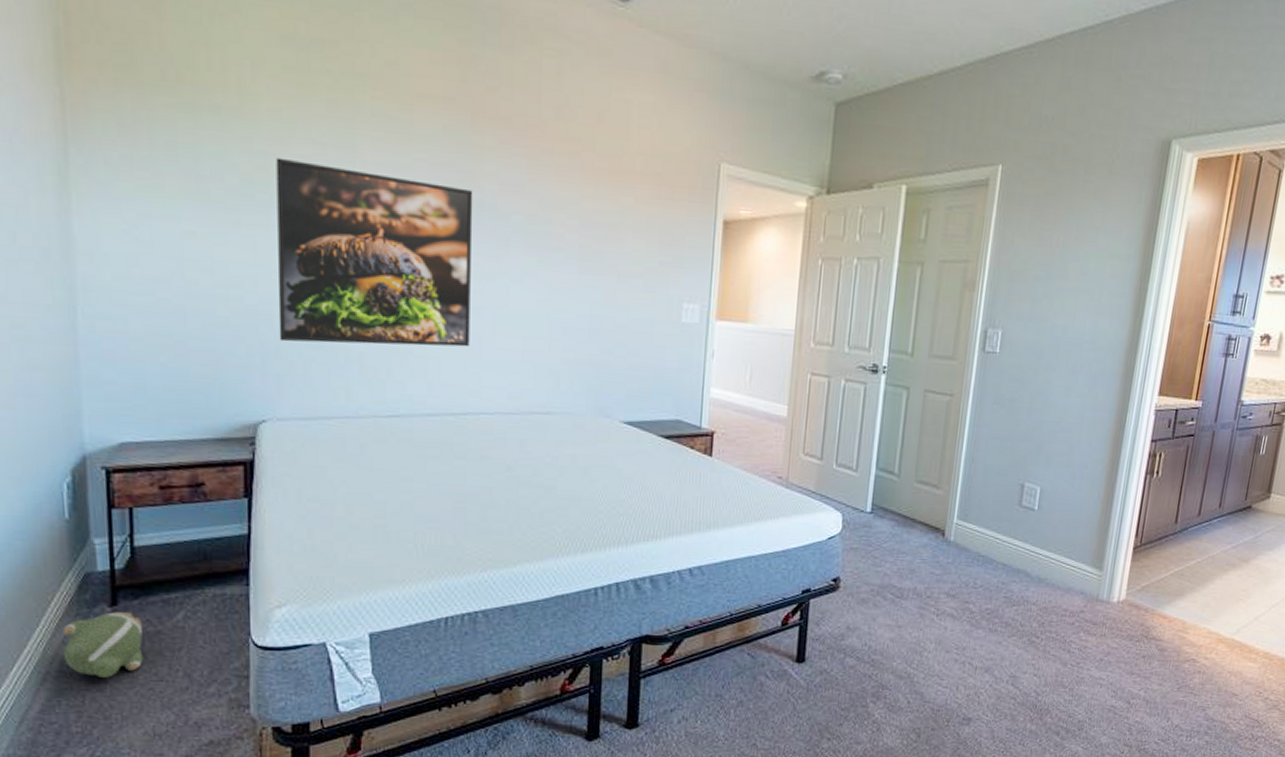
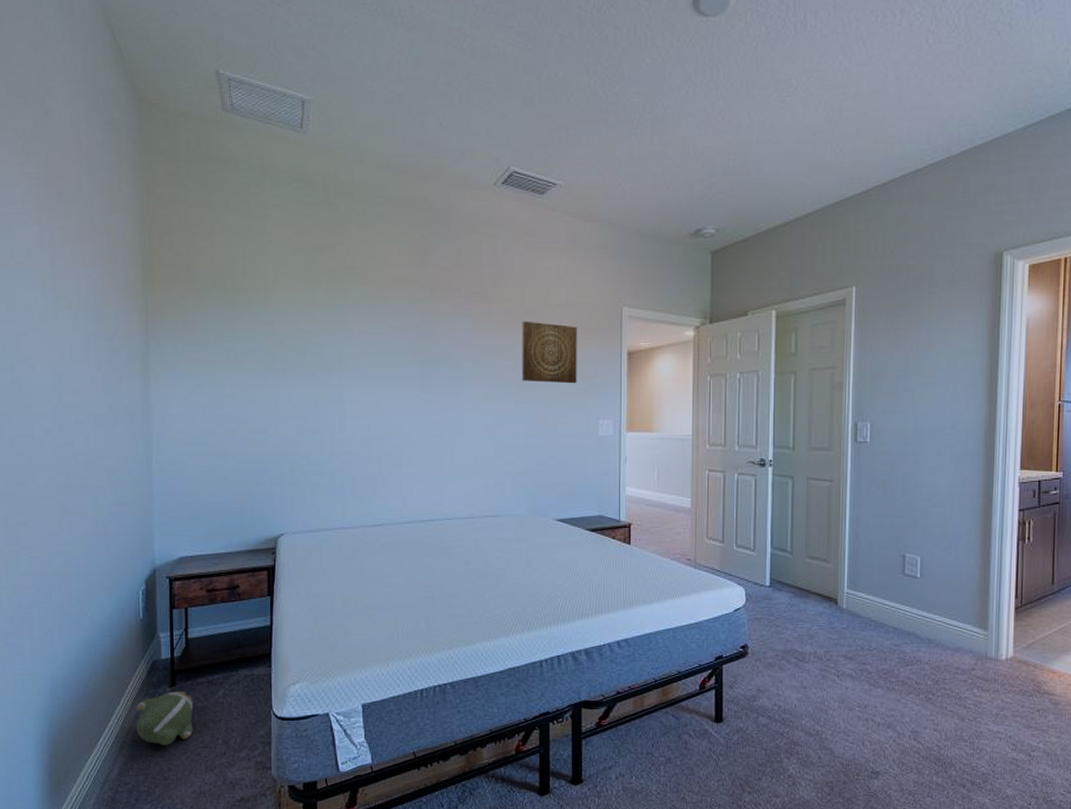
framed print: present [276,157,473,347] -> none [290,334,434,472]
wall art: none [588,168,662,256] -> present [522,321,577,384]

